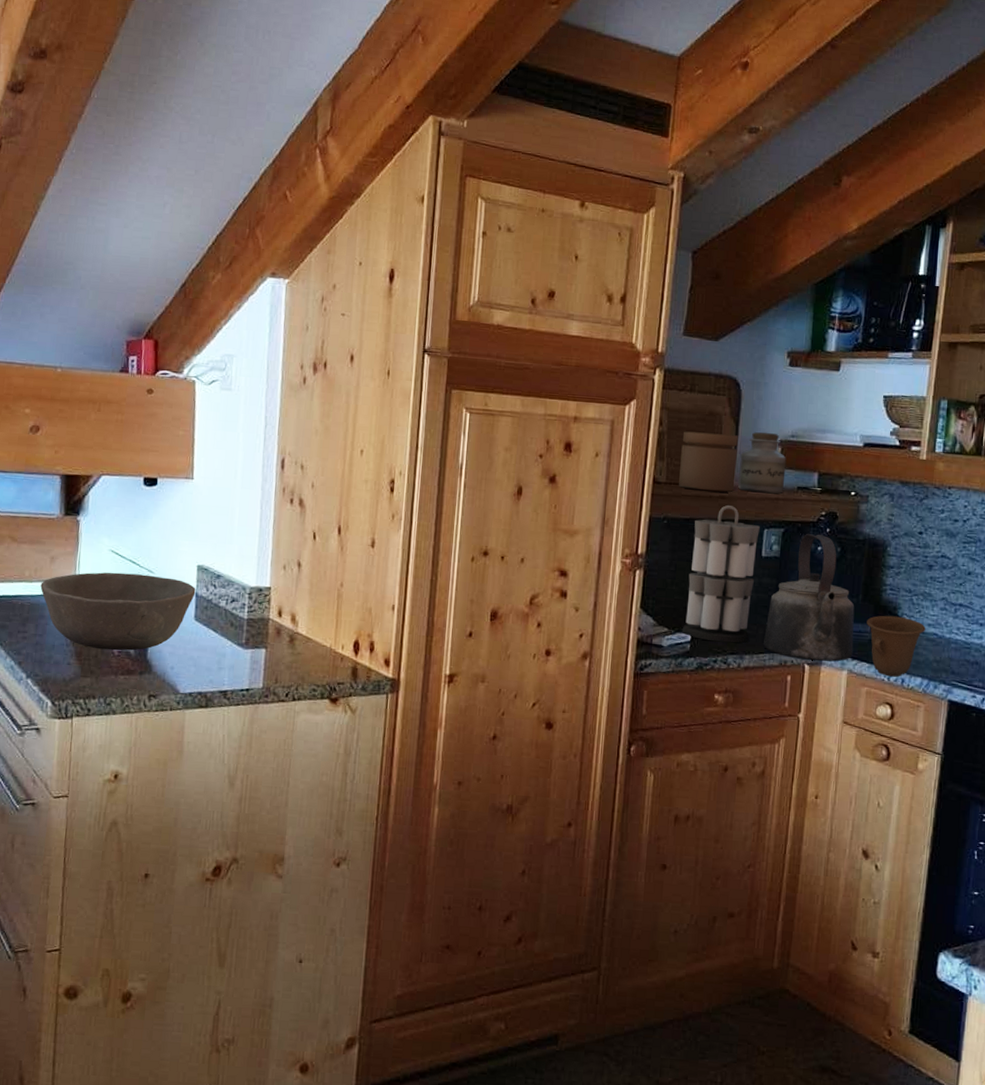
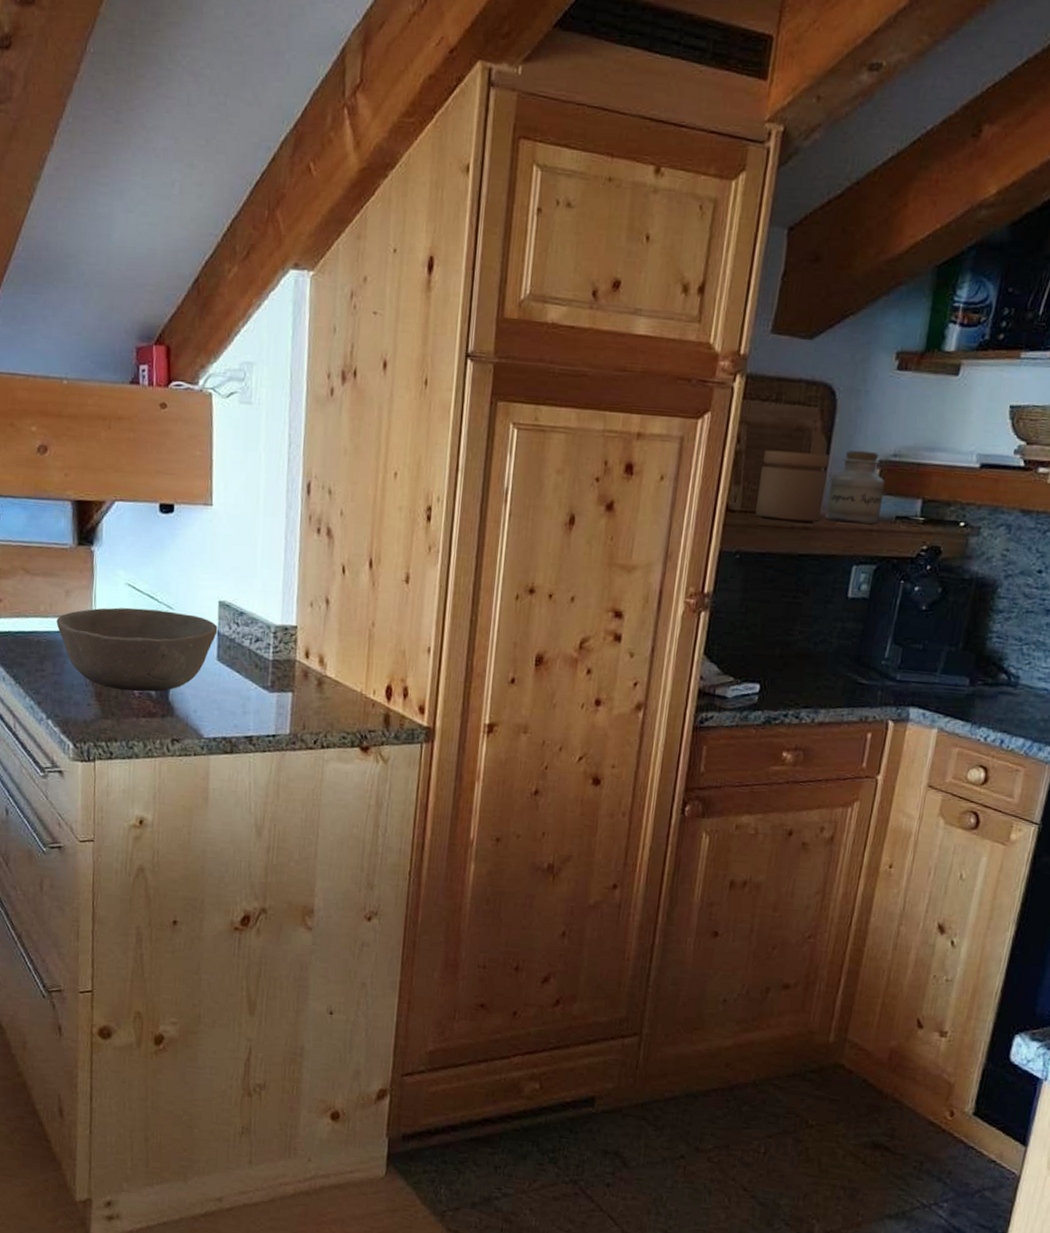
spice rack: present [681,505,760,643] -> none [749,538,848,696]
kettle: present [763,533,855,662] -> none [842,570,953,719]
cup: present [867,615,926,678] -> none [965,667,1035,738]

